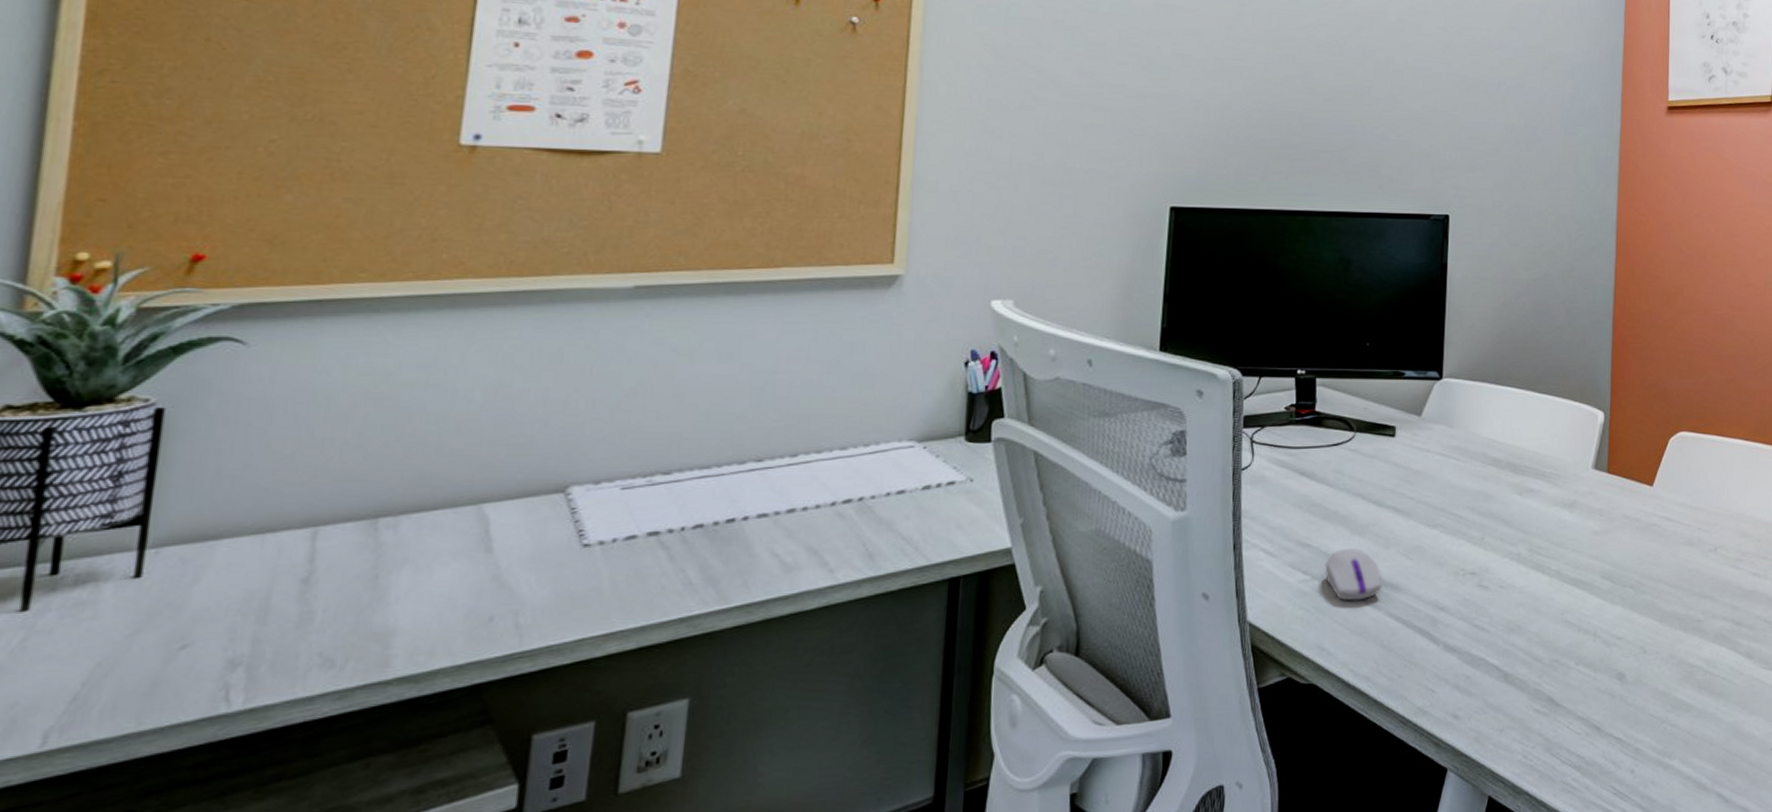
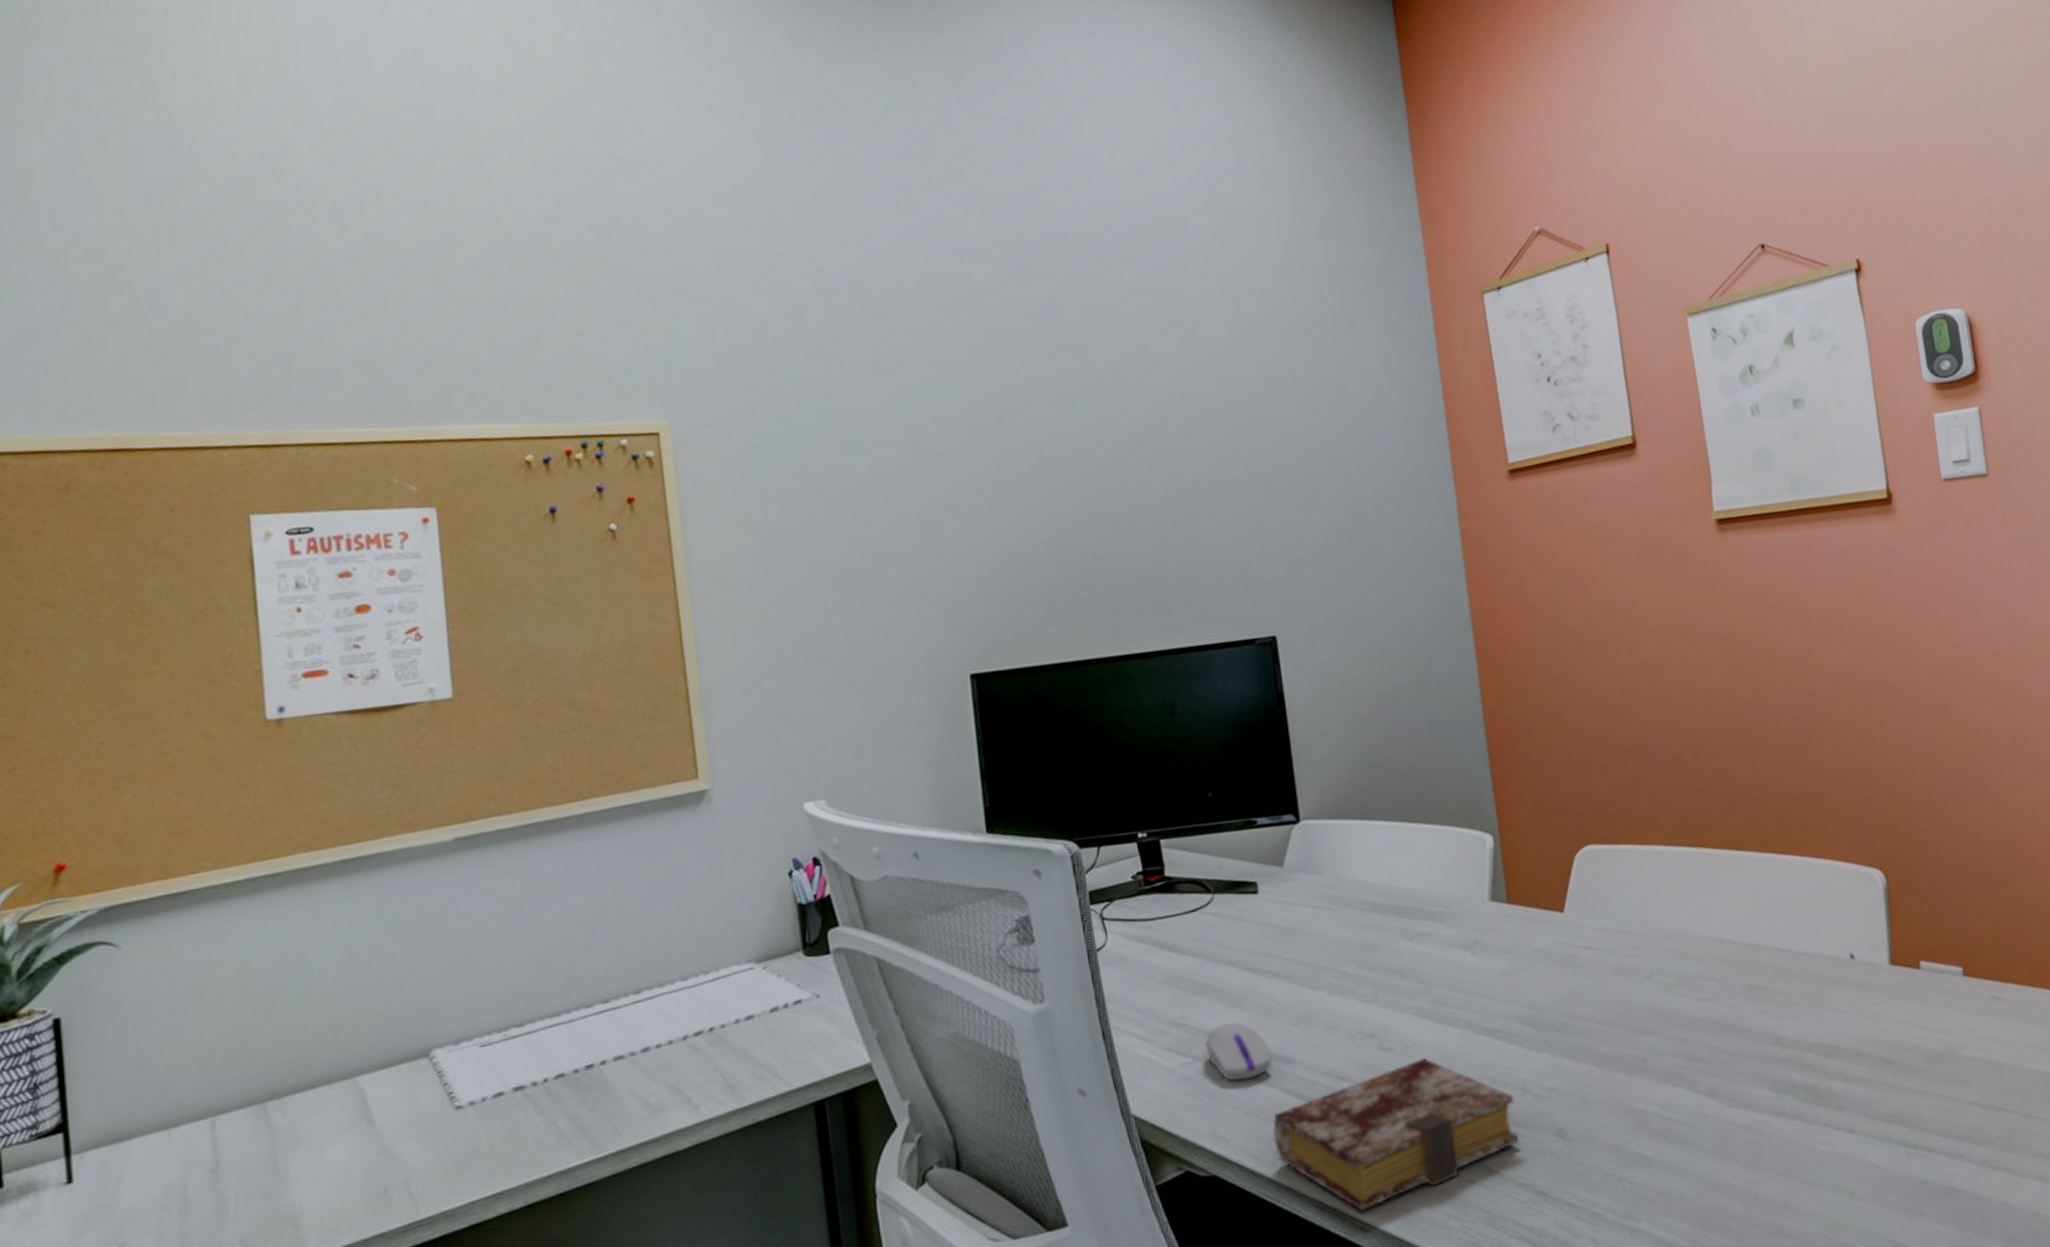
book: none [1371,598,1586,728] -> present [1272,1058,1519,1211]

